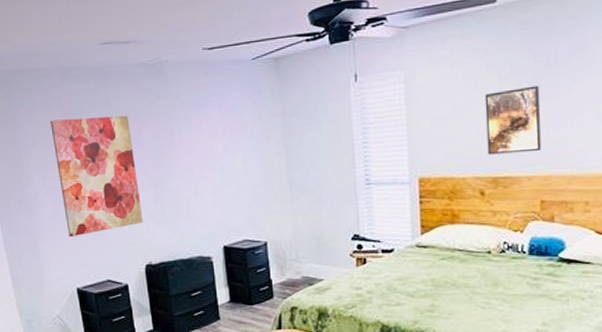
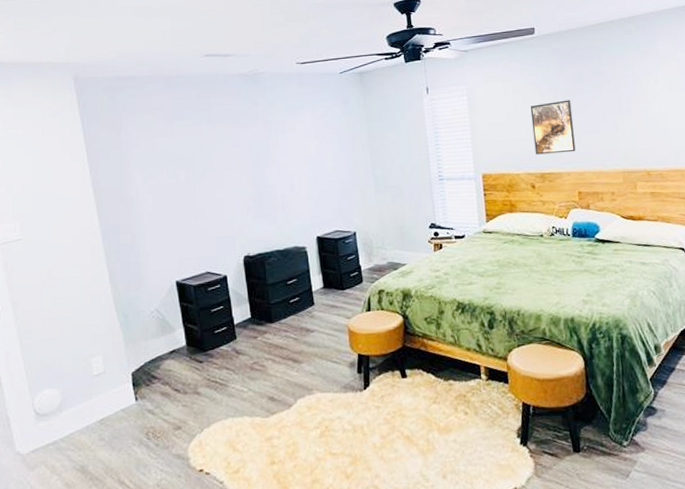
wall art: present [51,115,143,238] -> none [153,119,242,233]

